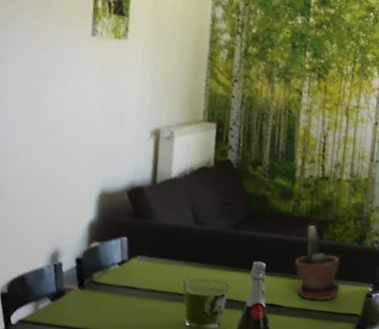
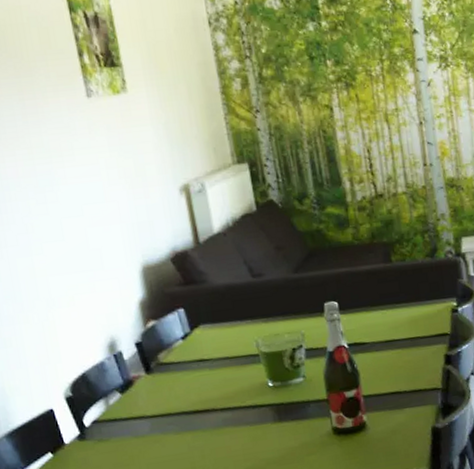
potted plant: present [294,225,341,301] -> none [367,249,423,331]

